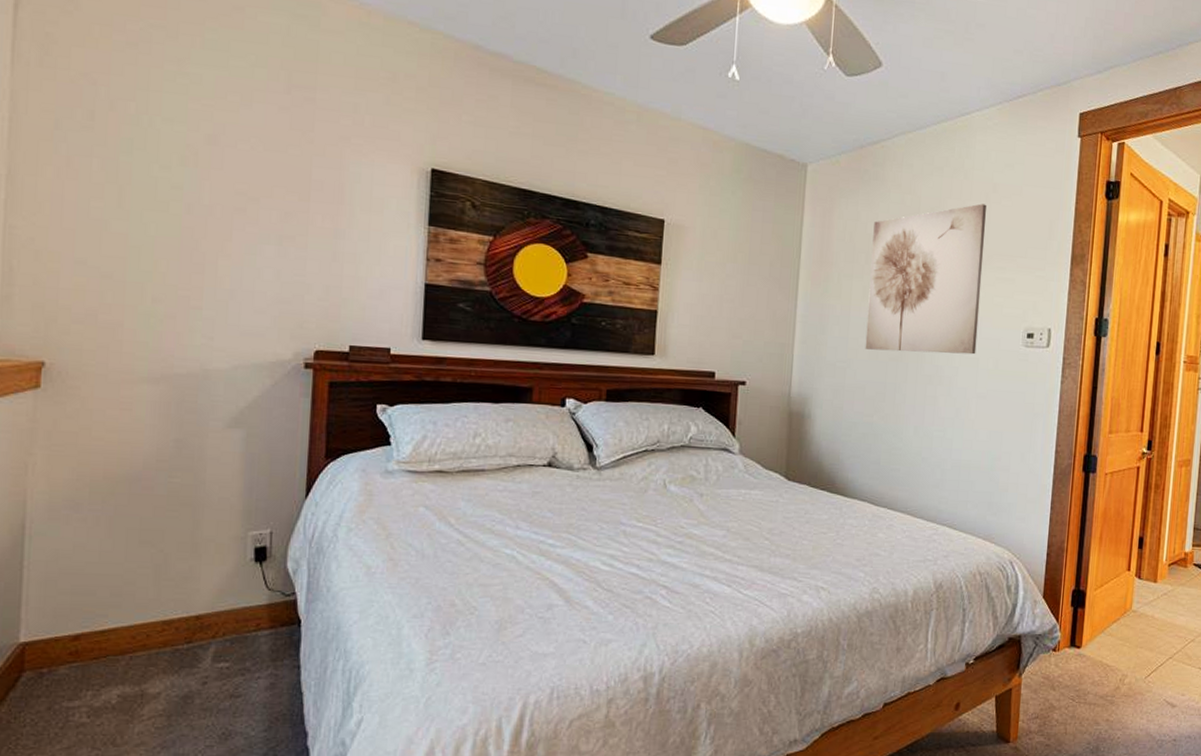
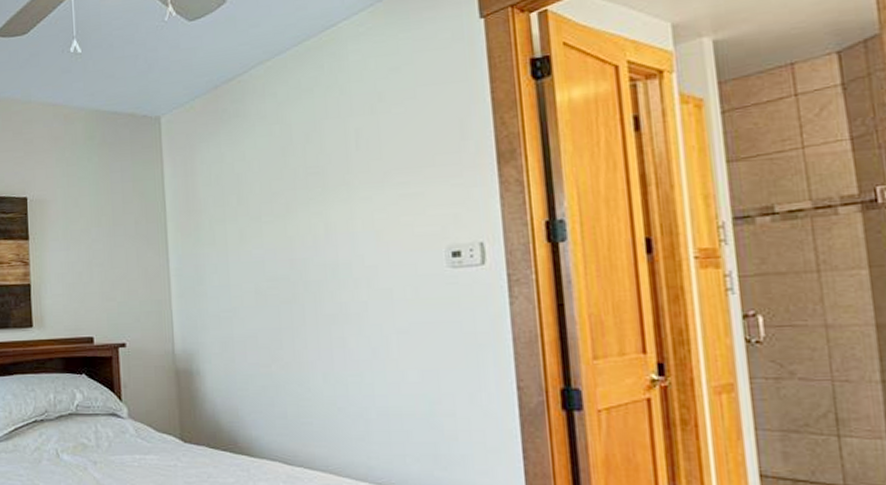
wall art: present [865,203,986,355] -> none [241,116,387,295]

